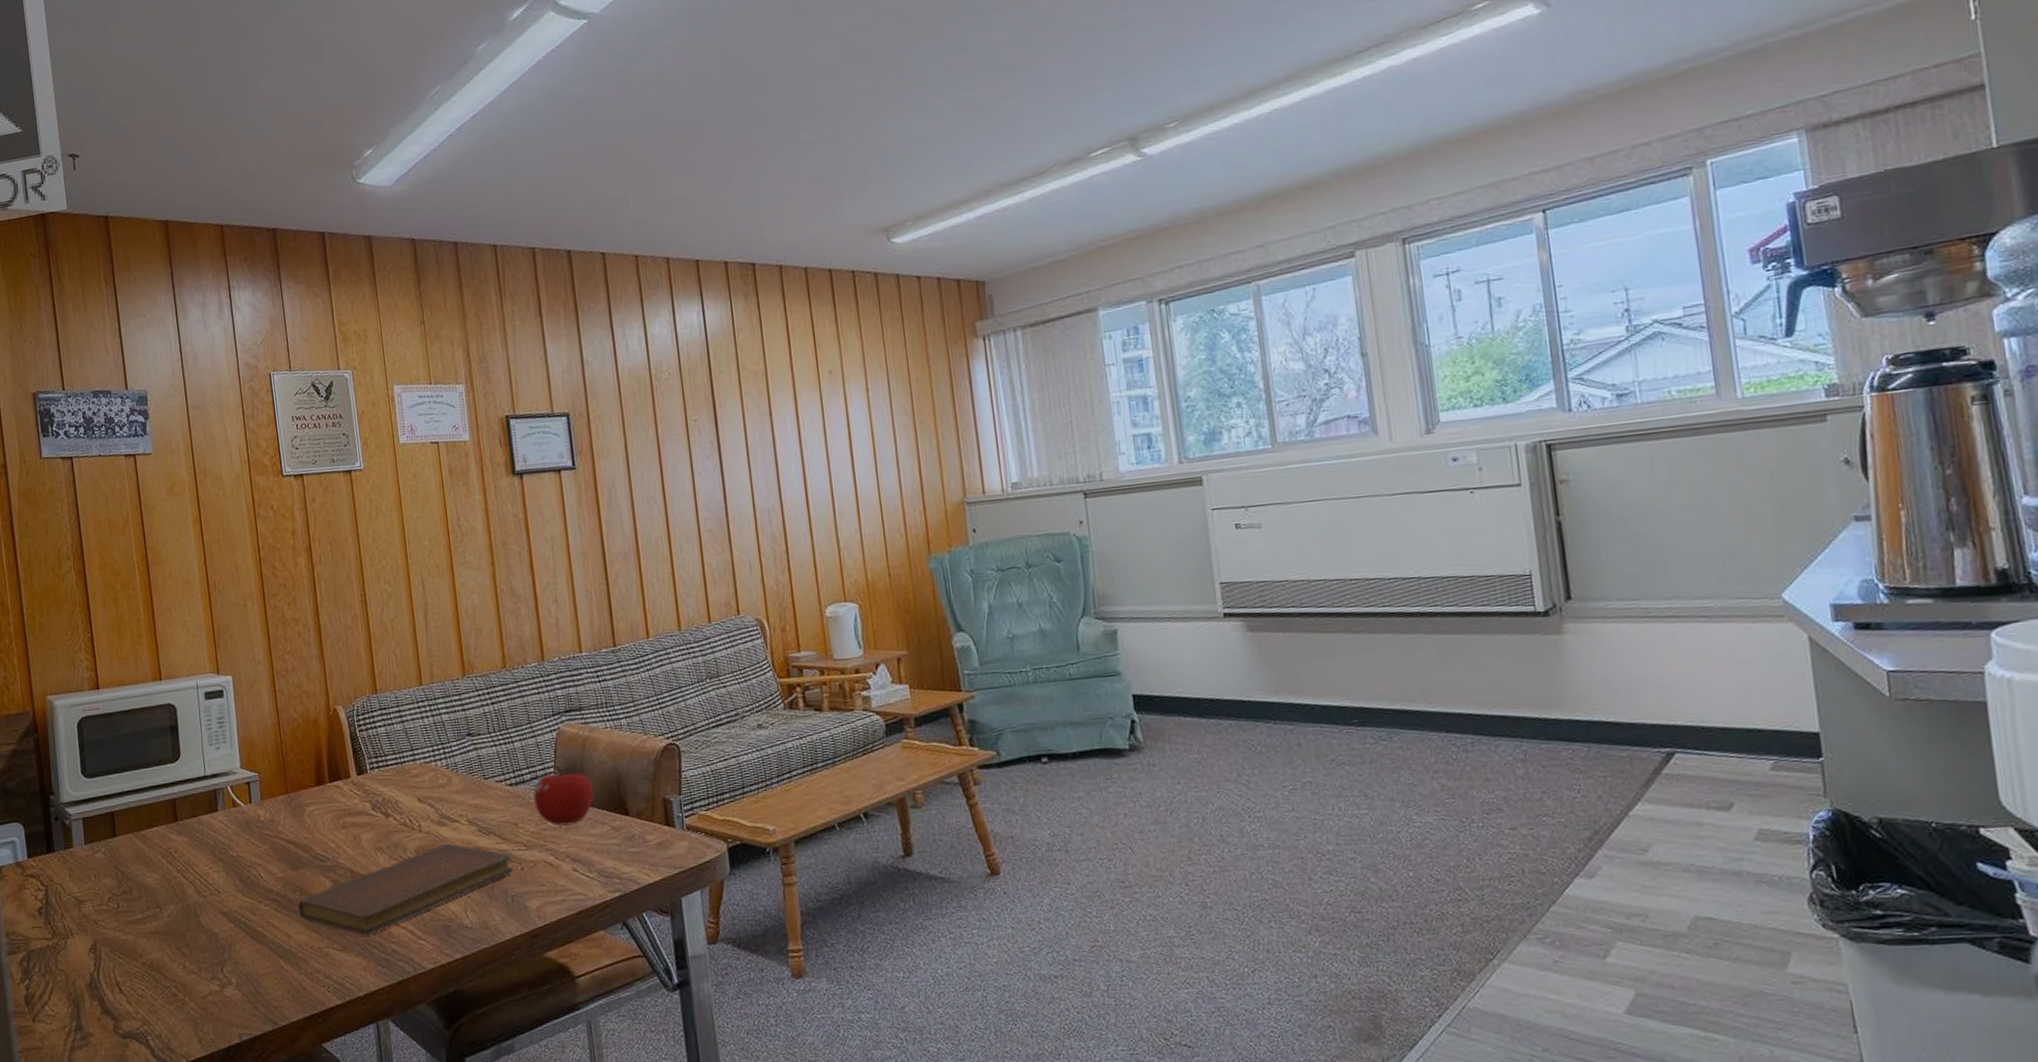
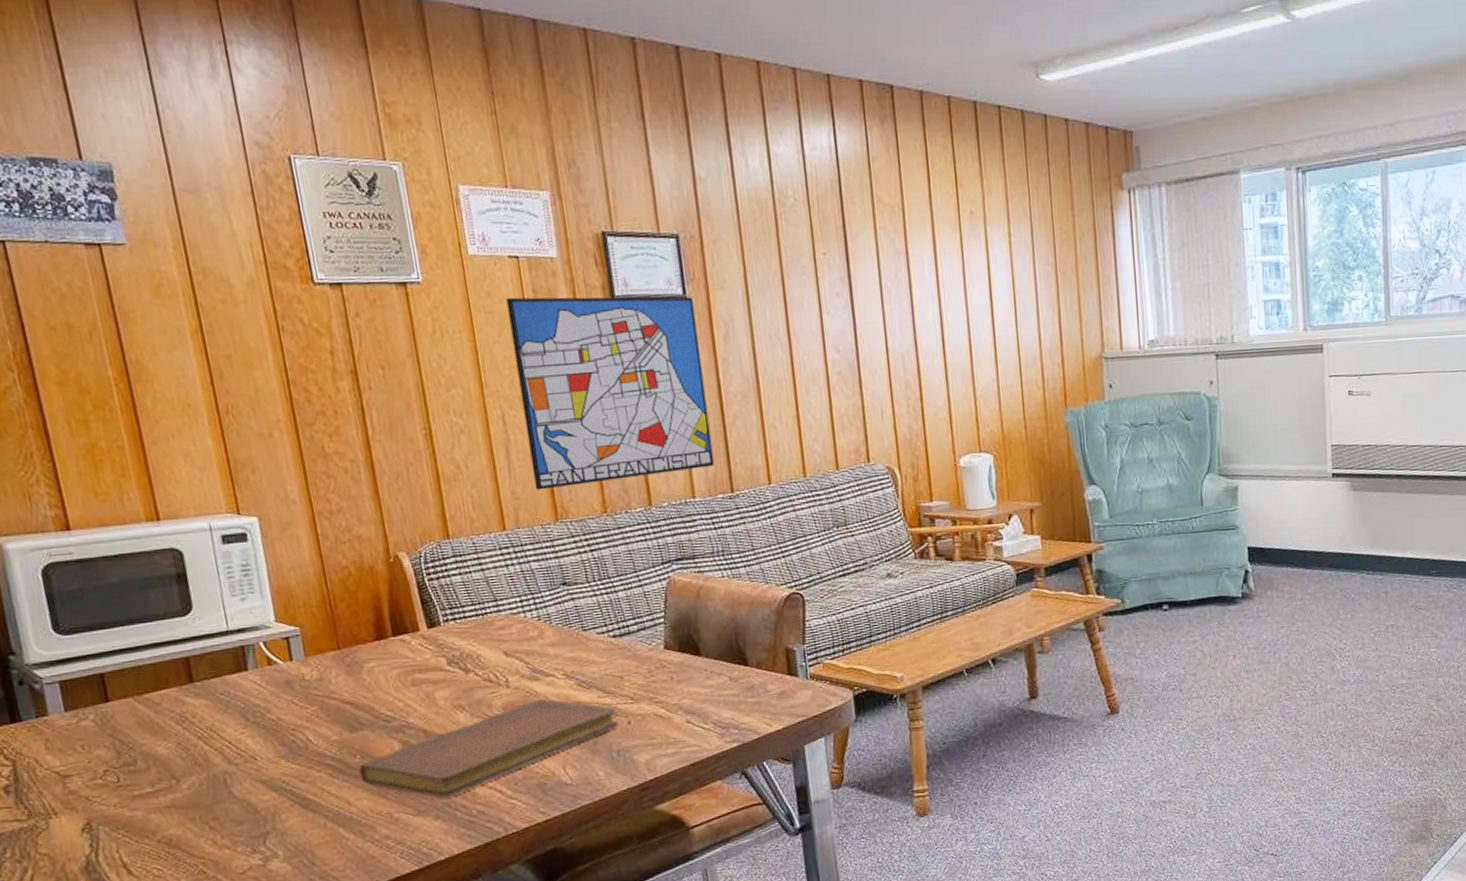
wall art: none [428,467,599,648] -> present [506,296,715,490]
fruit: present [533,765,594,826] -> none [641,616,710,678]

